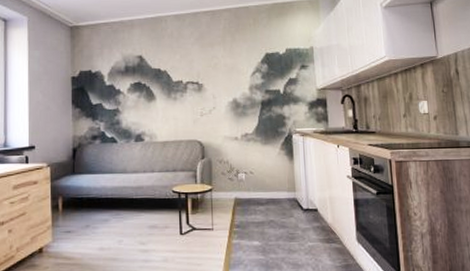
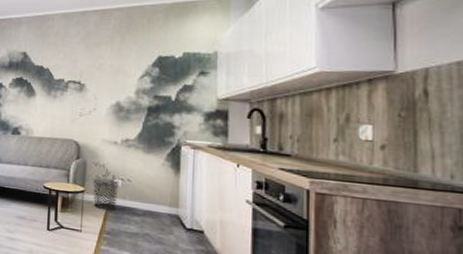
waste bin: none [219,174,244,205] -> present [93,178,120,211]

